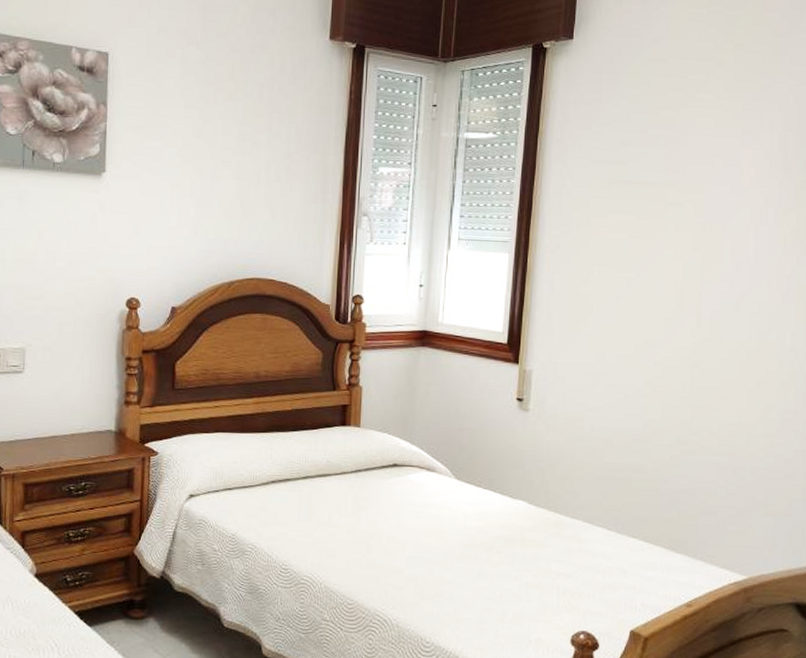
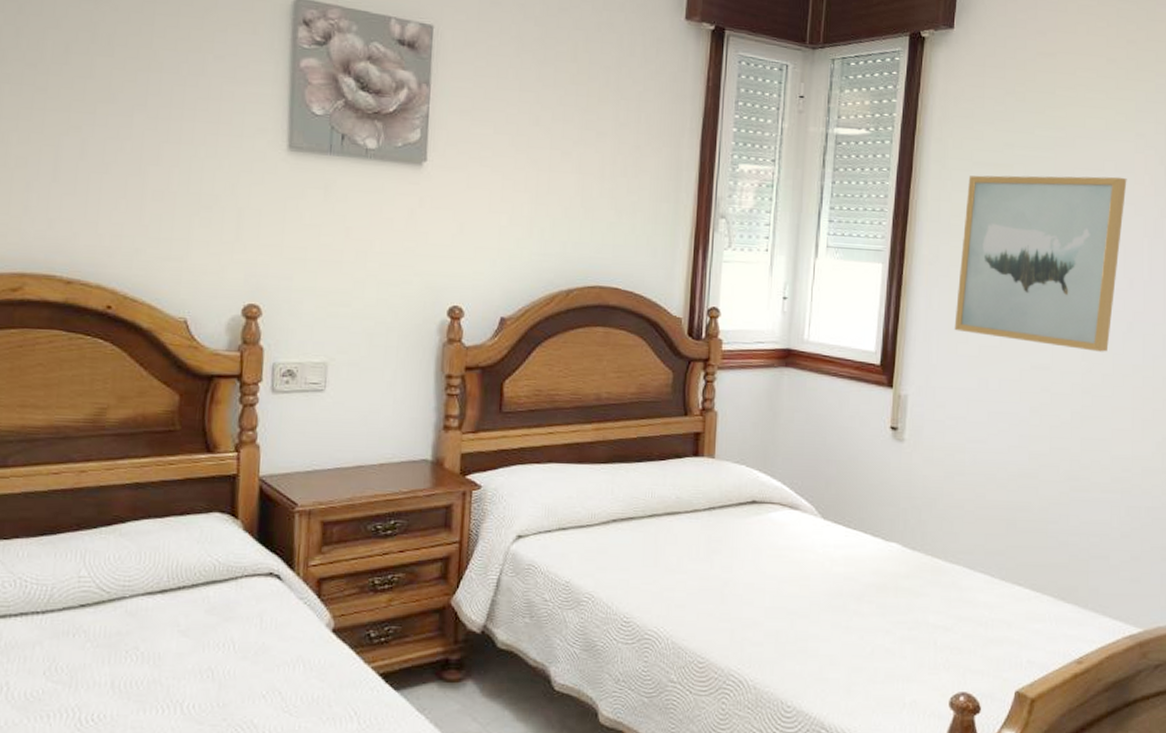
wall art: none [574,170,734,329] -> present [954,175,1127,352]

